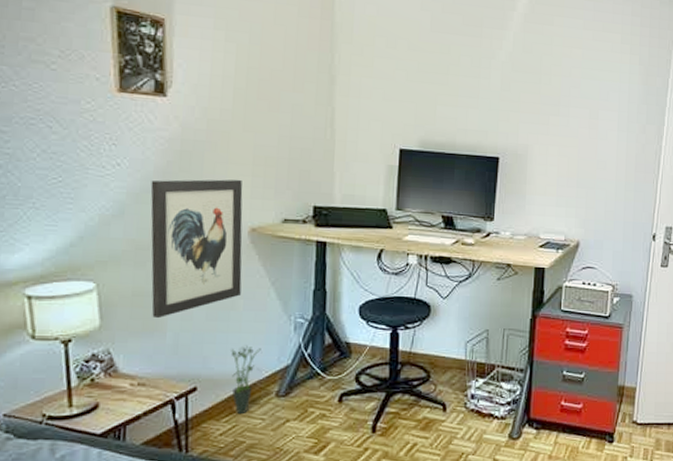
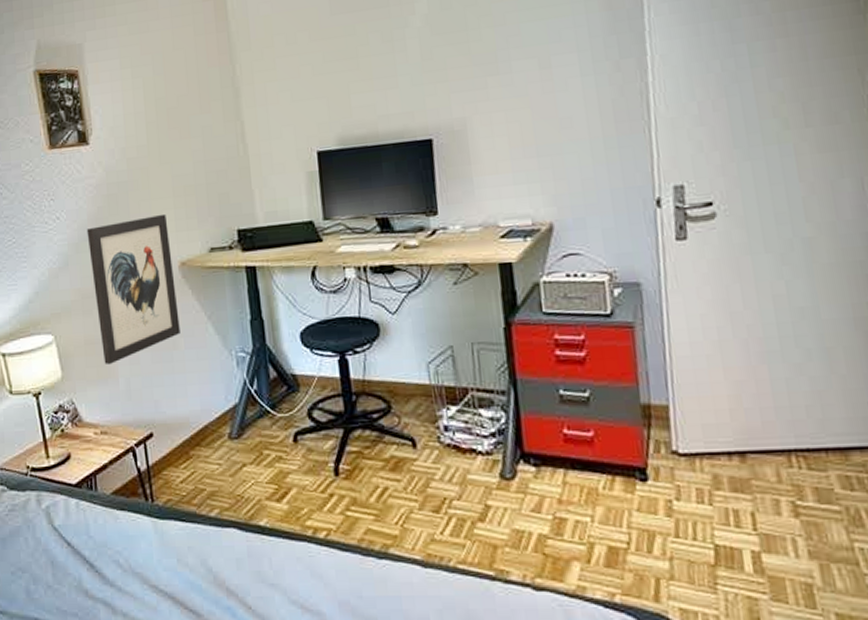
potted plant: present [231,345,262,415] -> none [179,385,209,460]

